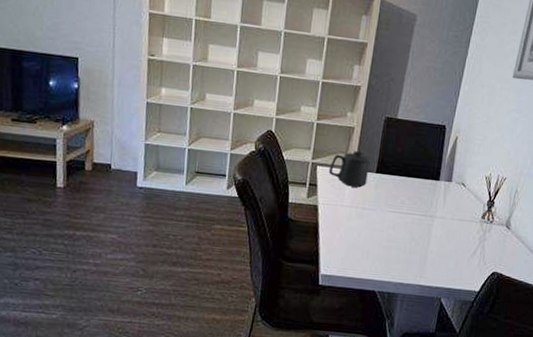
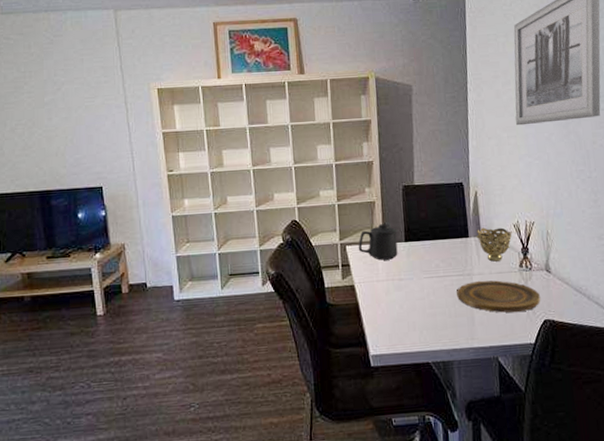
plate: none [415,223,495,261] -> present [457,280,541,313]
decorative bowl: none [446,174,483,209] -> present [476,227,512,262]

